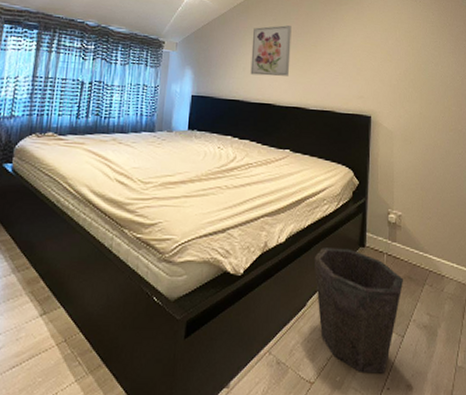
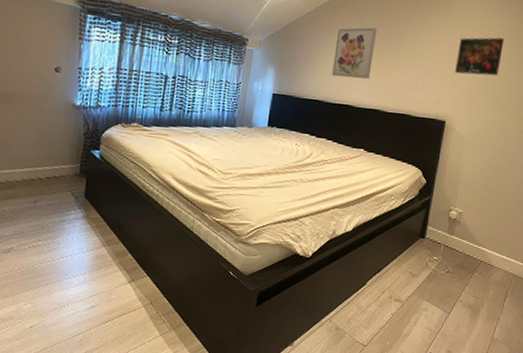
waste bin: present [314,248,403,374] -> none [376,237,456,341]
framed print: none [374,30,419,68] -> present [455,37,505,76]

